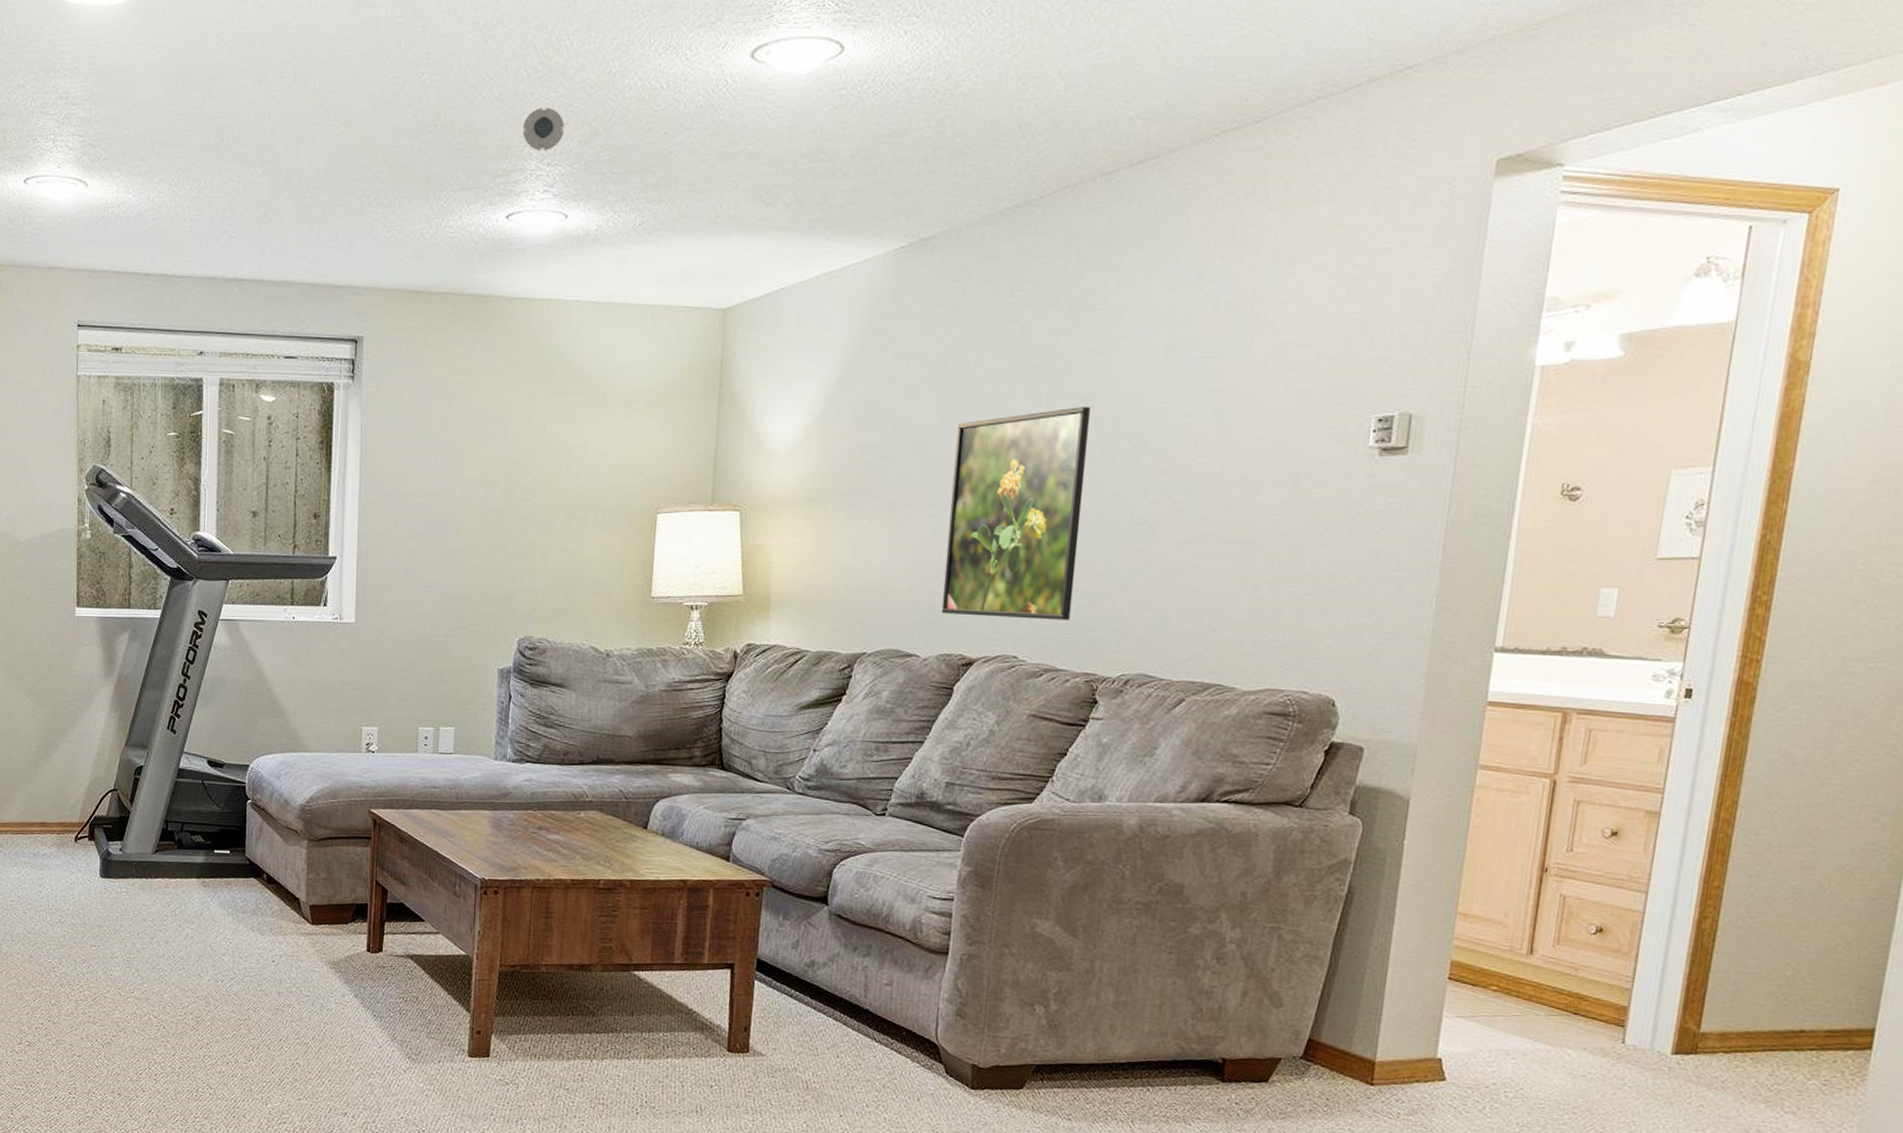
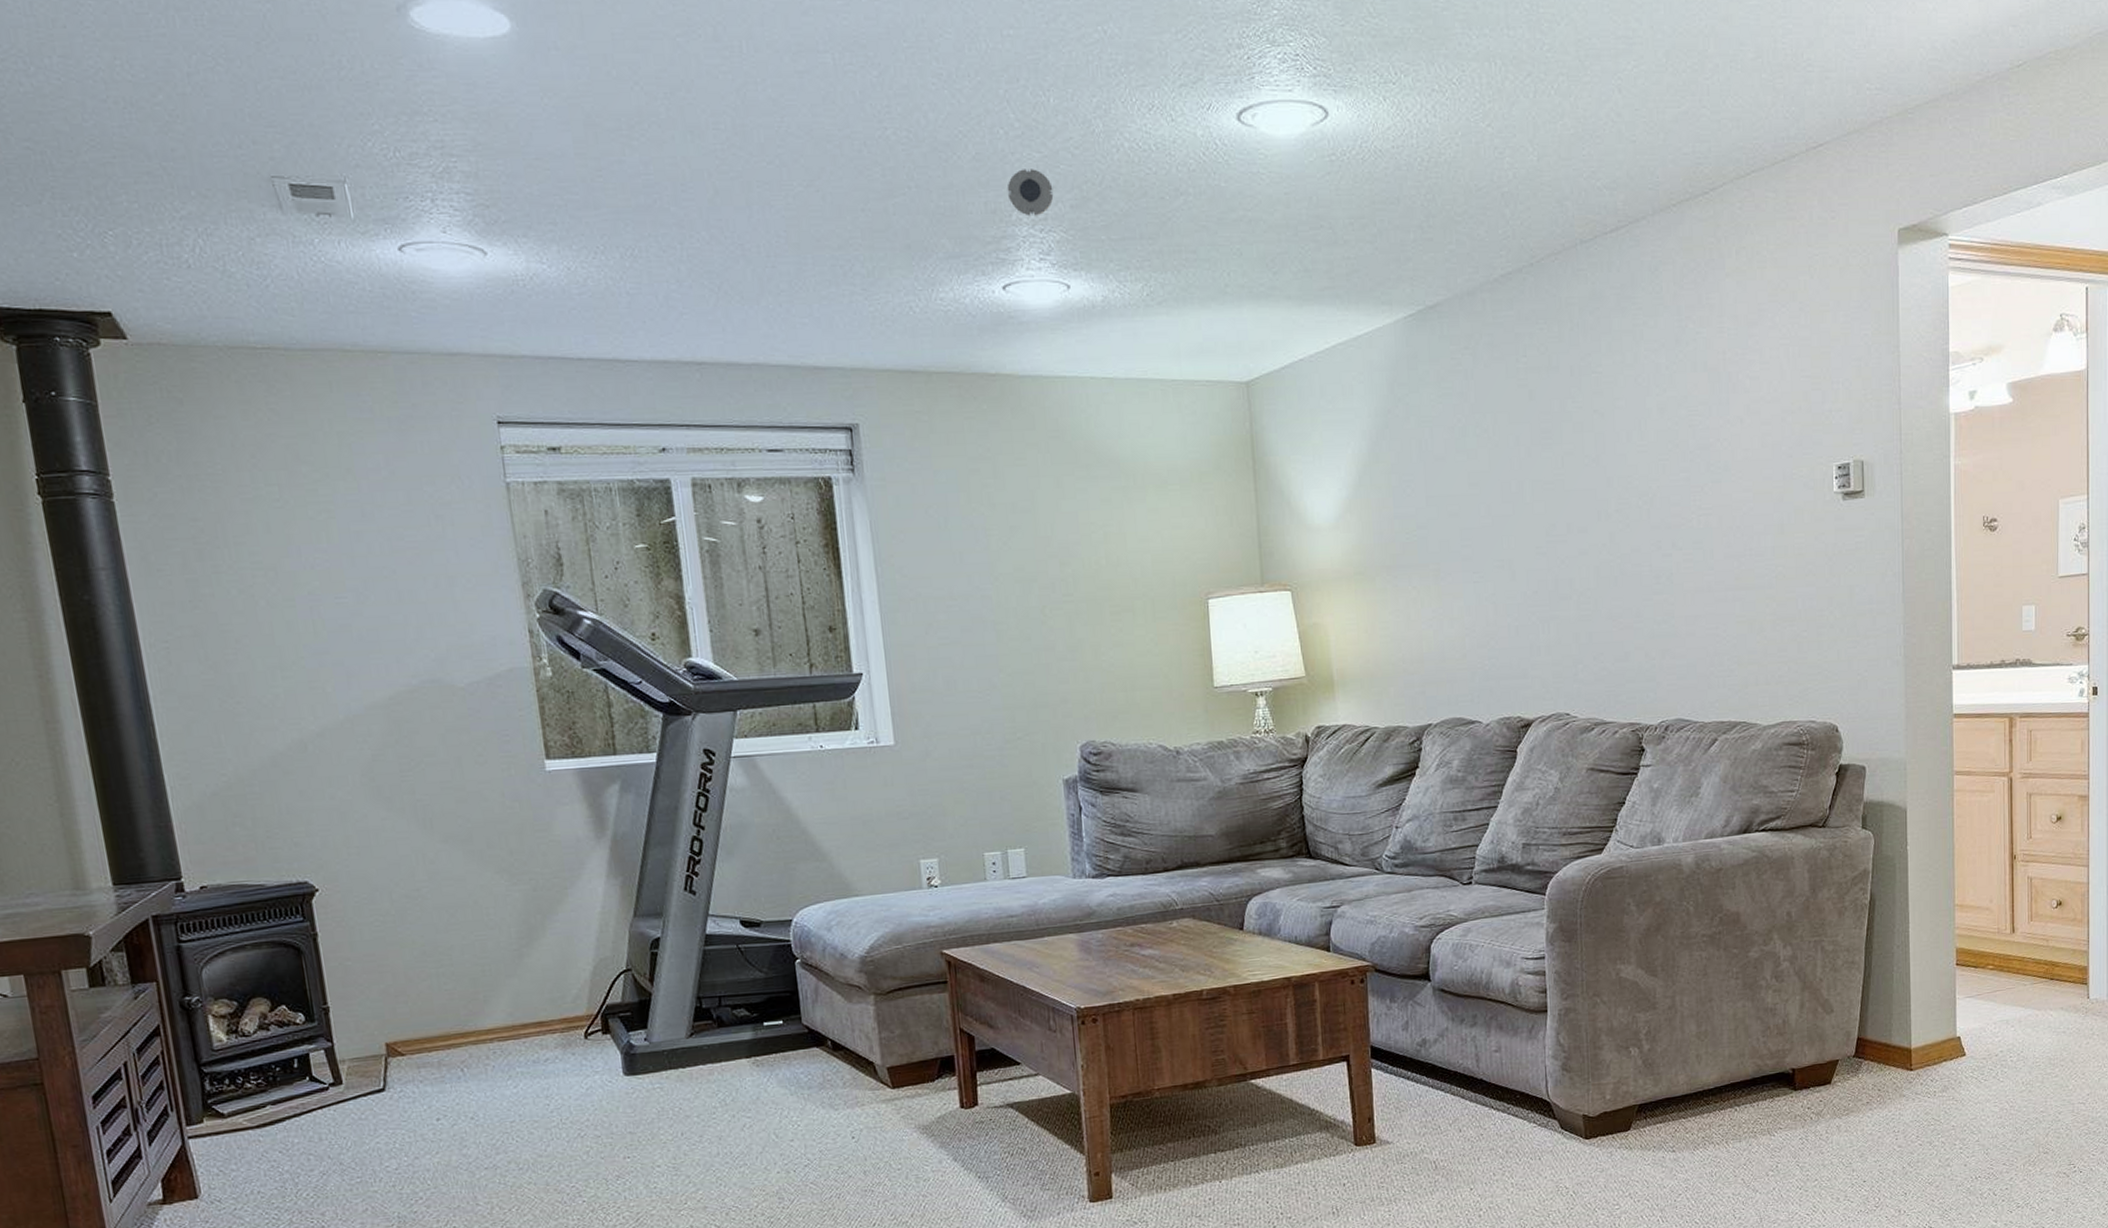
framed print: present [941,407,1092,620] -> none [1486,467,1611,678]

